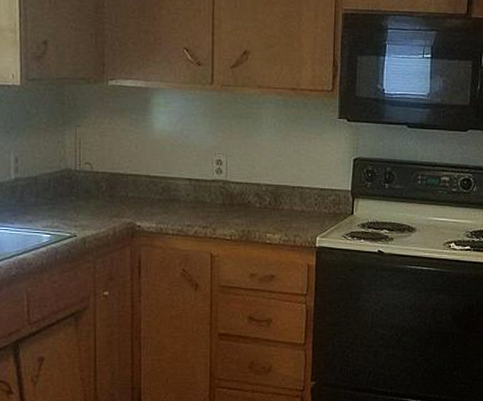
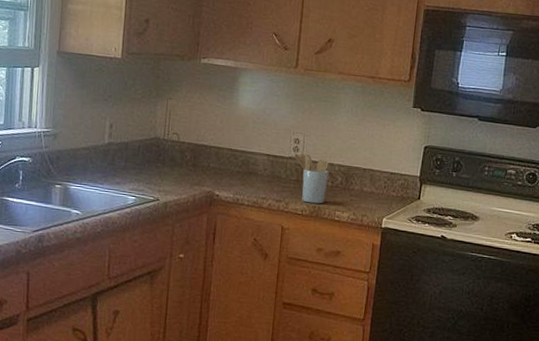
utensil holder: none [218,176,256,227] -> present [294,153,329,204]

